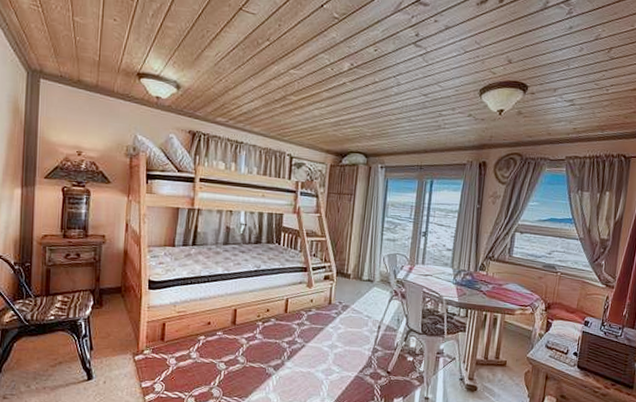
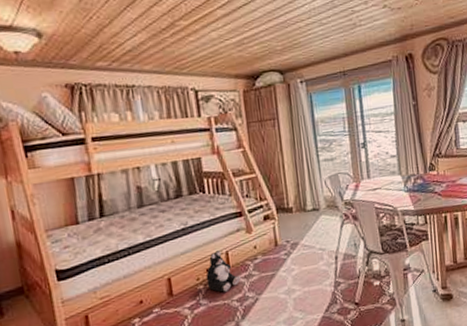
plush toy: none [265,296,294,333] -> present [206,250,241,293]

